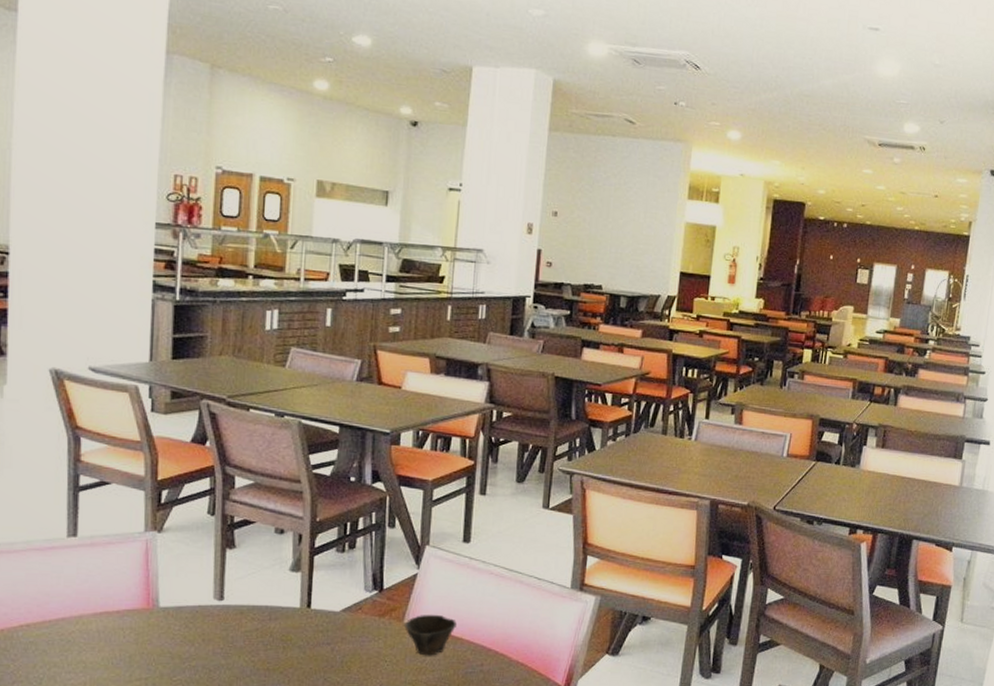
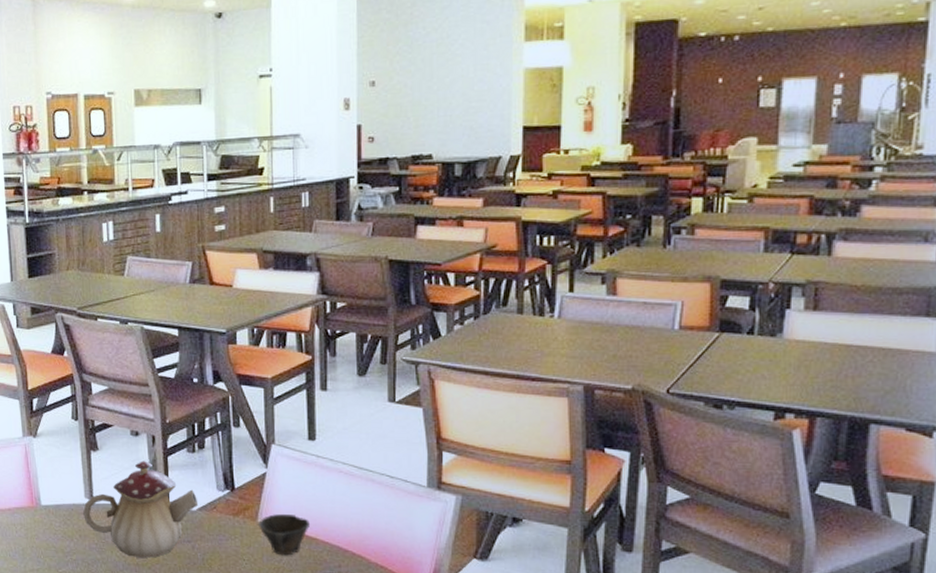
teapot: none [210,560,343,662] -> present [83,461,199,558]

